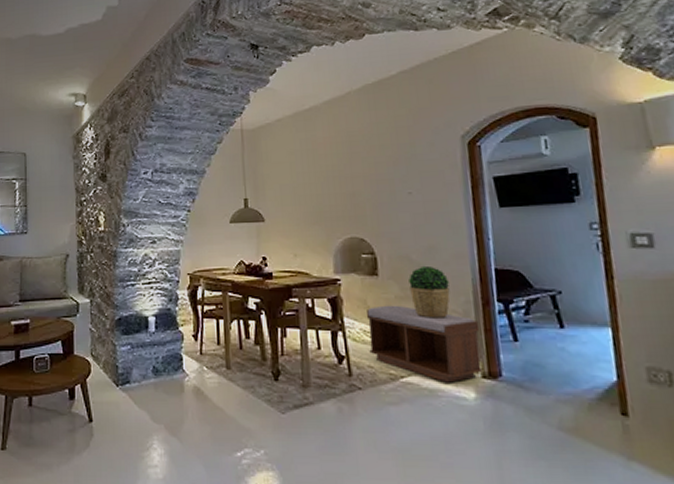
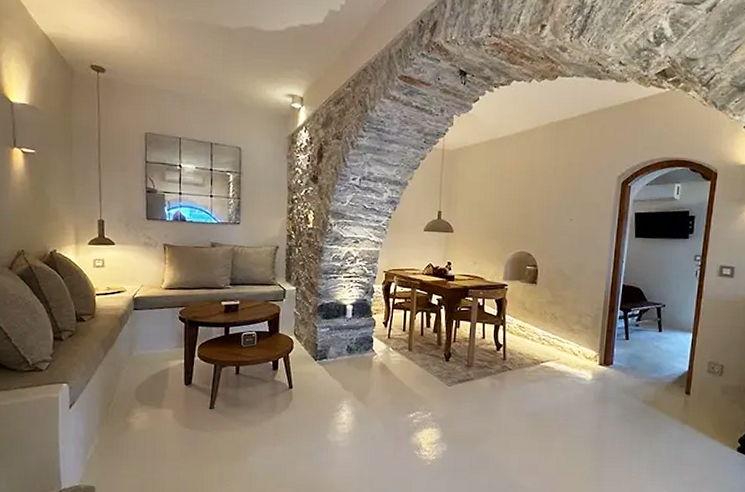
bench: present [367,305,484,383] -> none [521,307,604,368]
potted plant: present [409,265,450,318] -> none [558,278,589,320]

